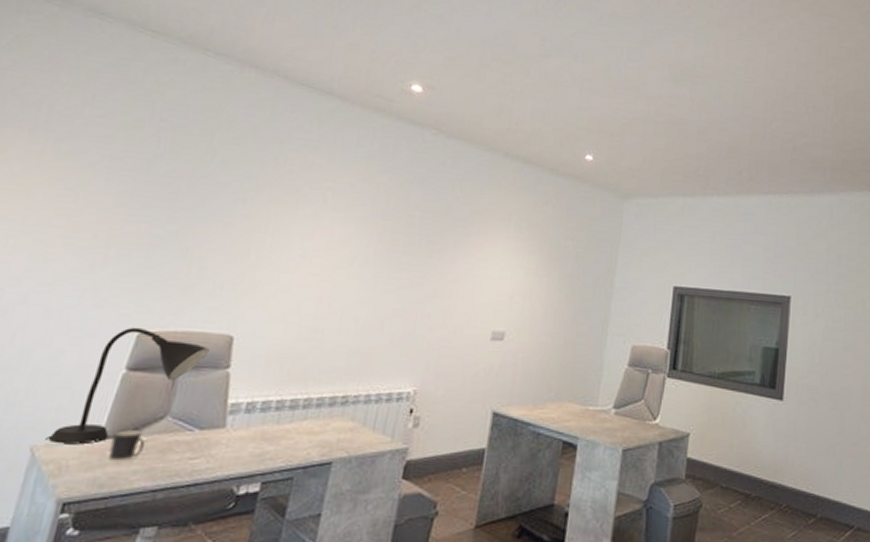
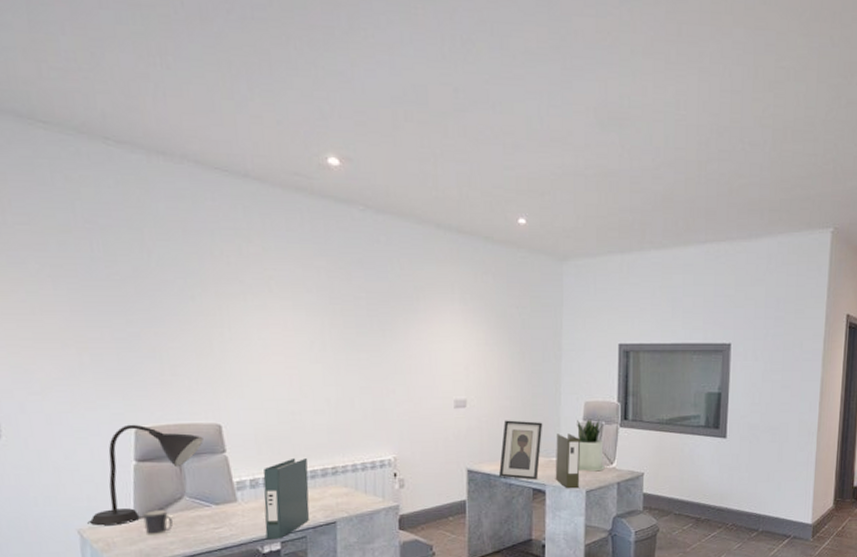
binder: none [245,381,319,479] -> present [263,457,310,540]
picture frame: none [528,358,584,431] -> present [499,420,543,480]
binder: none [589,379,624,446] -> present [555,433,581,489]
planter: none [617,365,648,427] -> present [577,419,605,472]

